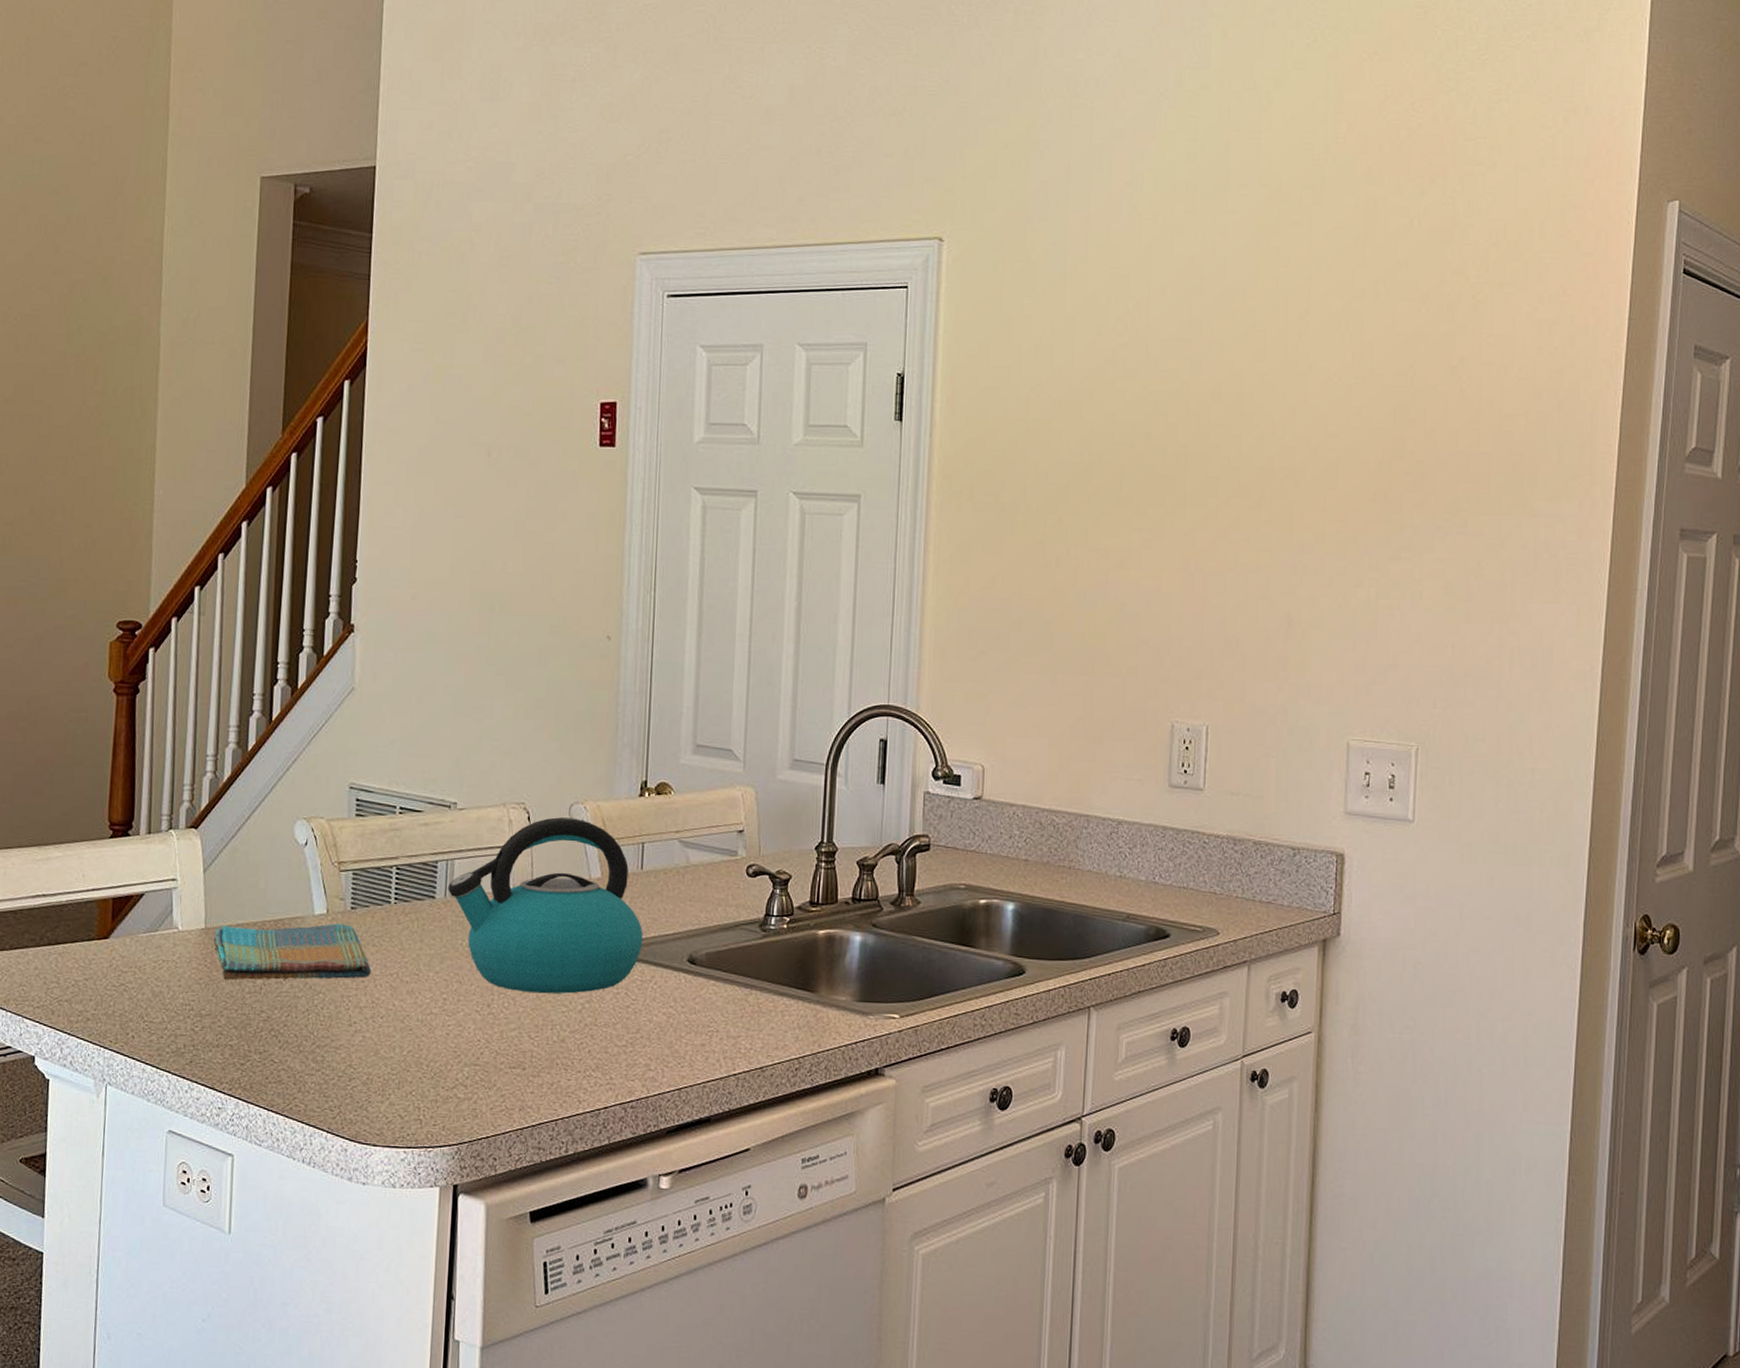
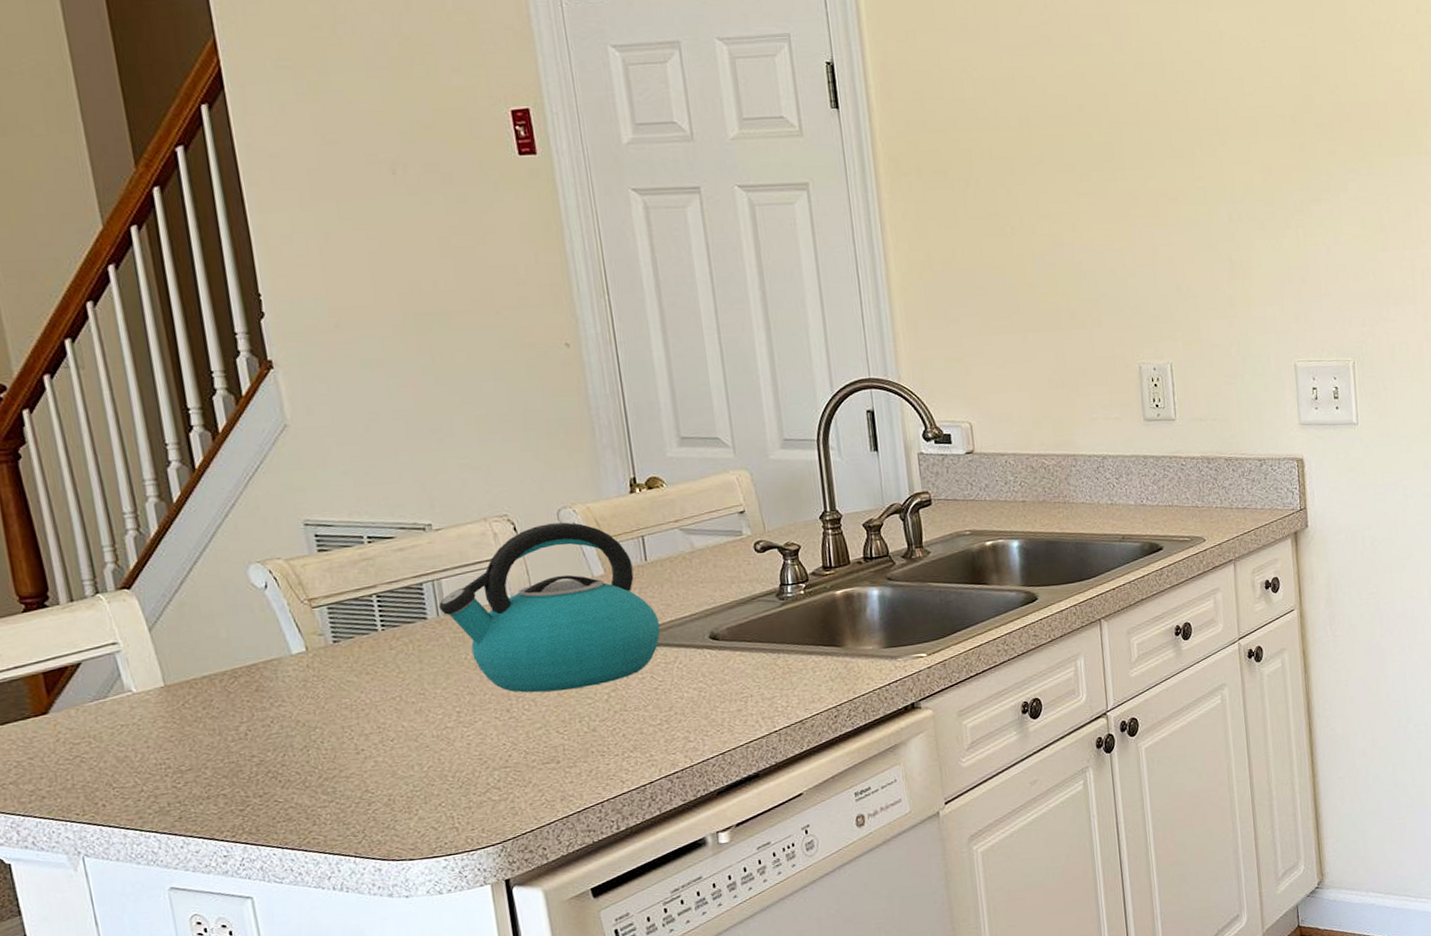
dish towel: present [213,924,371,980] -> none [177,658,370,733]

